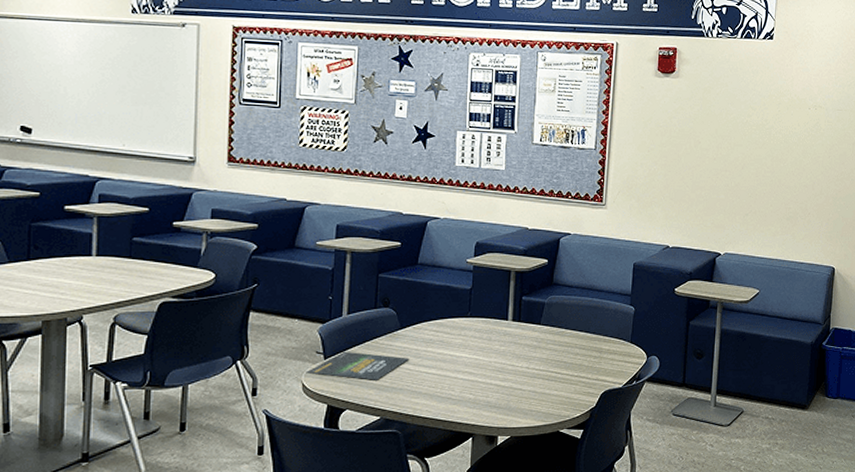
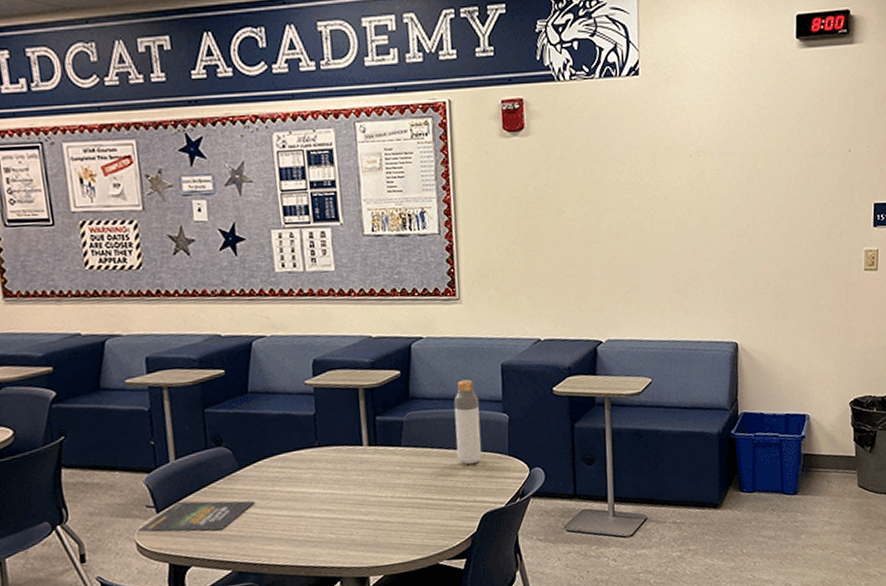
bottle: none [587,273,611,347] -> present [453,379,482,465]

